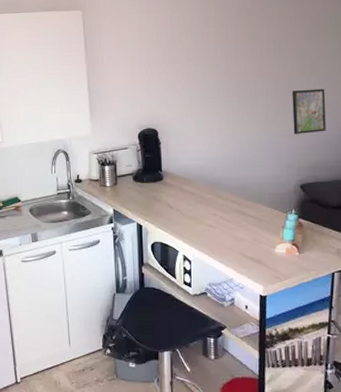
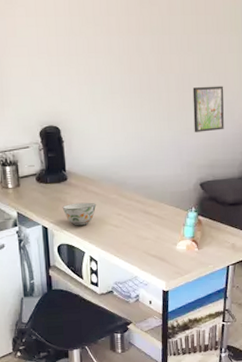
soup bowl: none [157,201,192,225] -> present [62,202,97,226]

